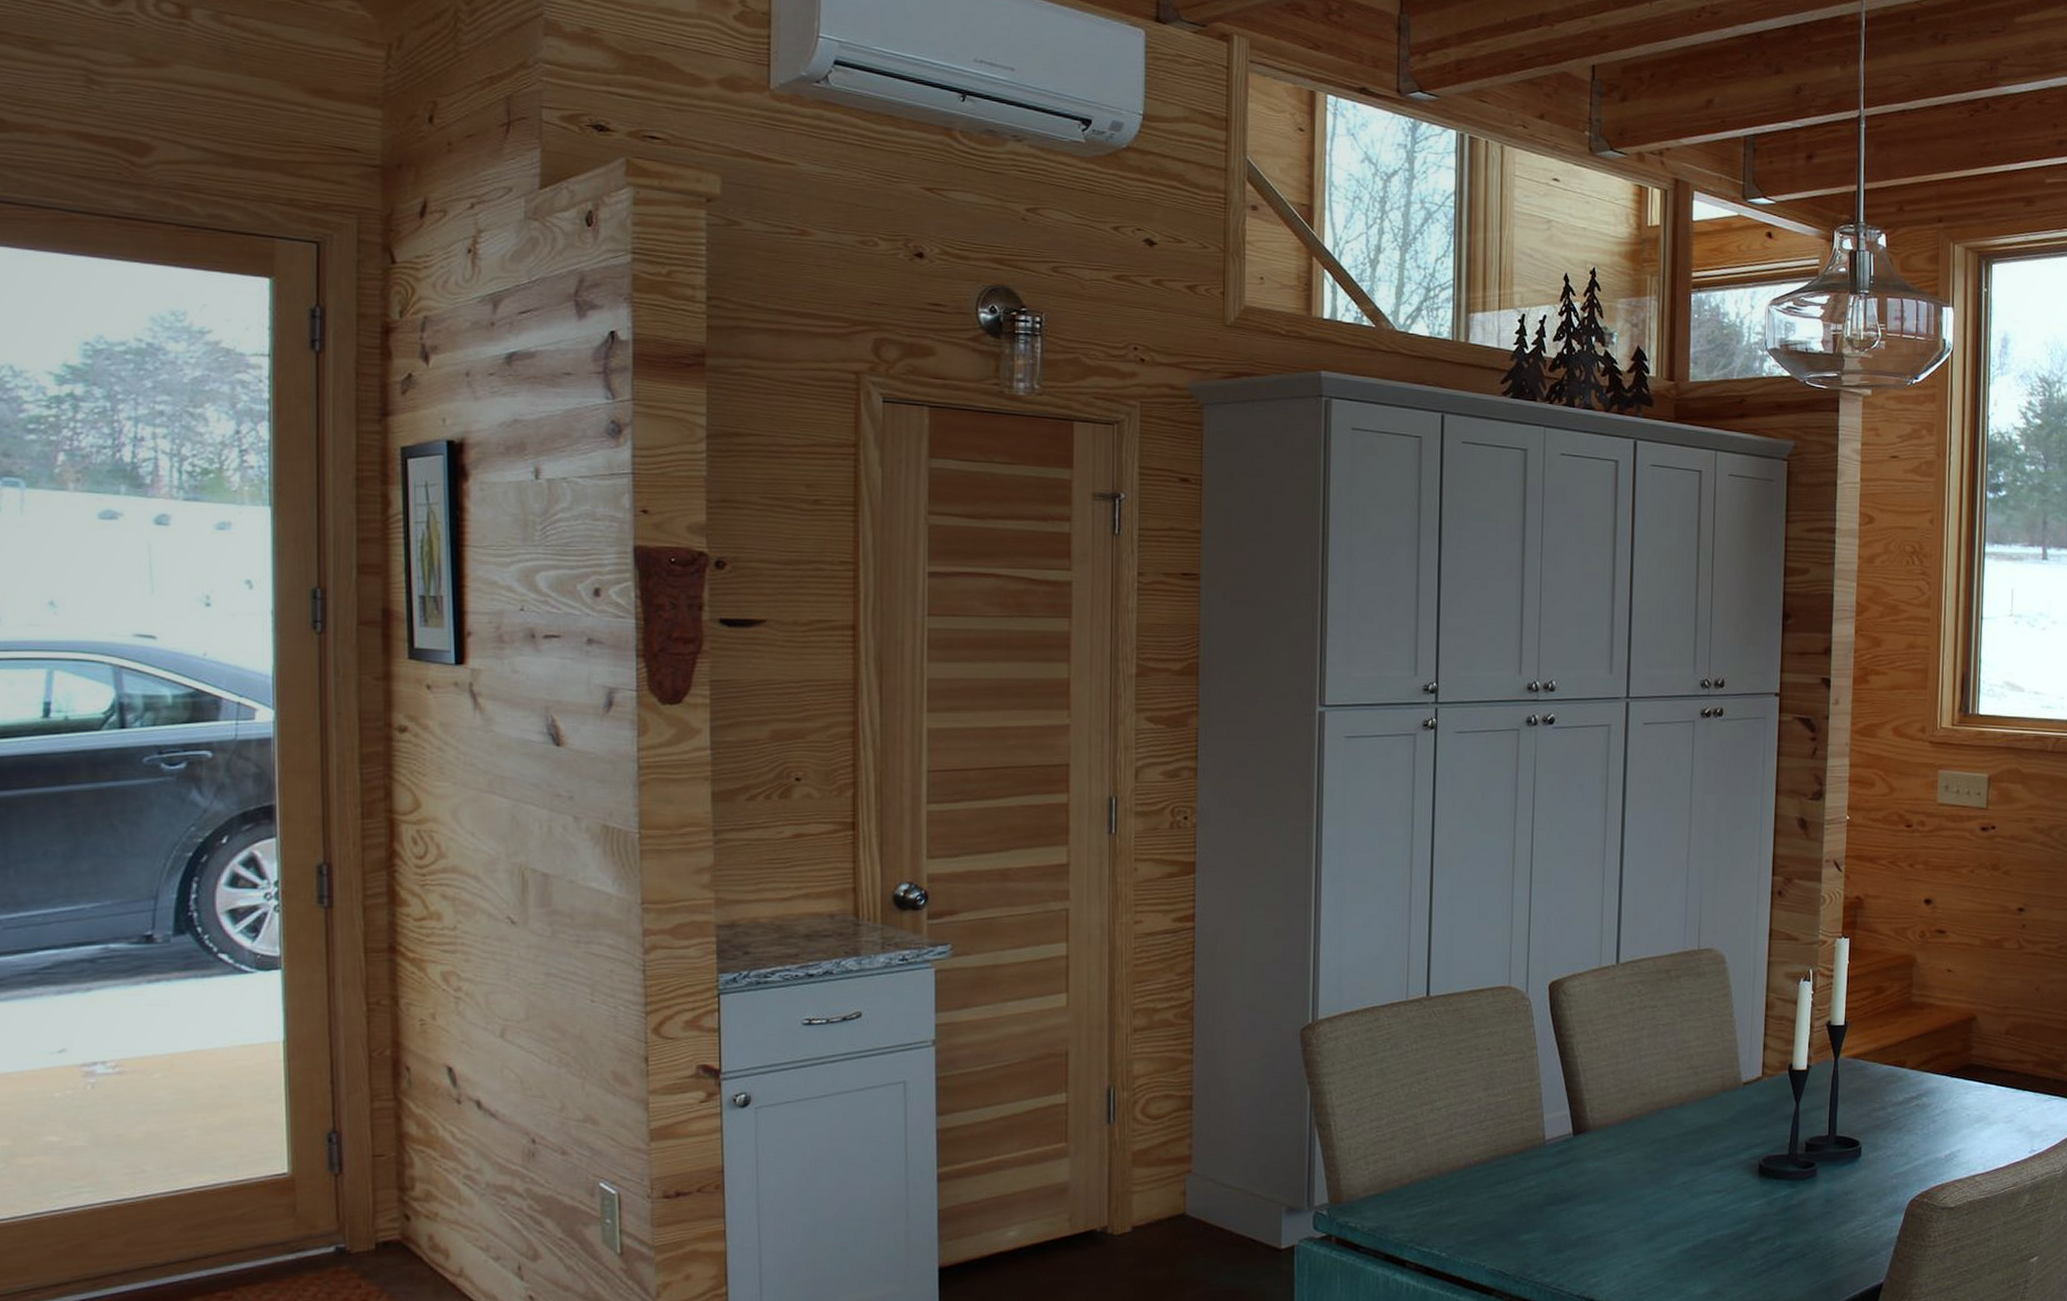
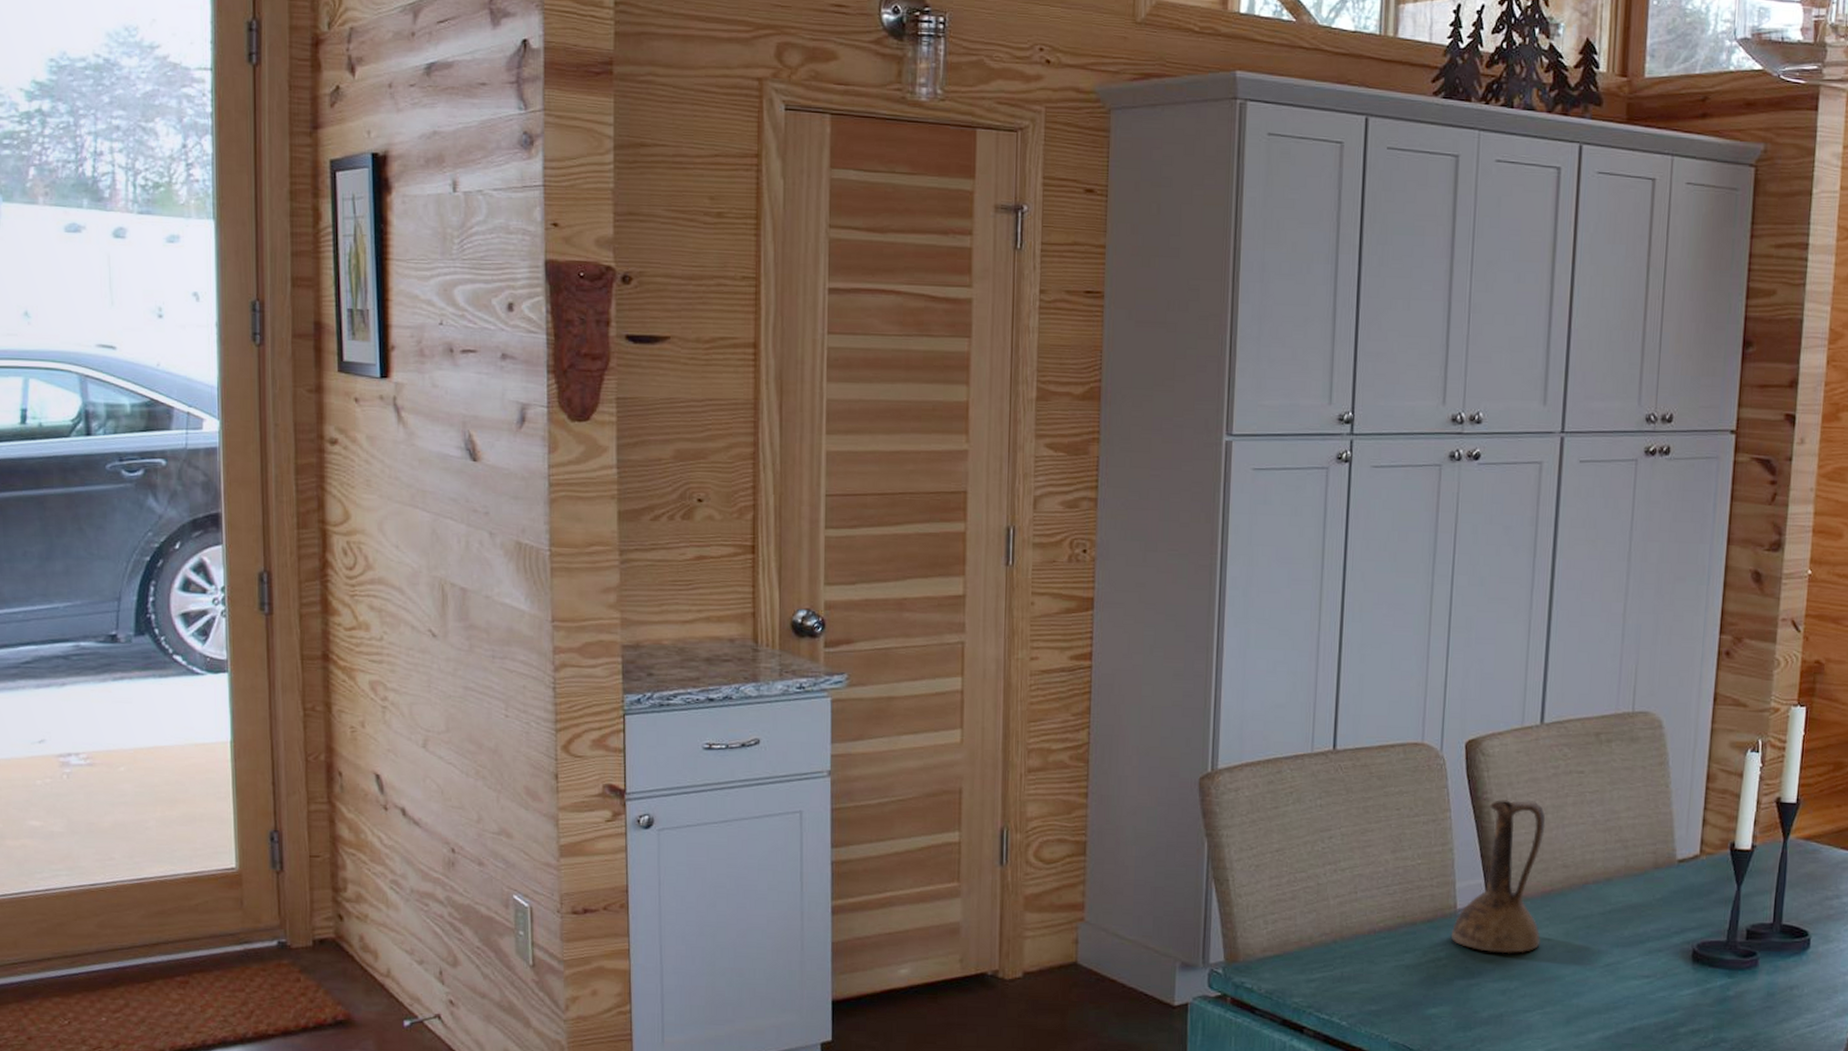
pitcher: none [1540,1035,1624,1179] -> present [1450,800,1546,954]

